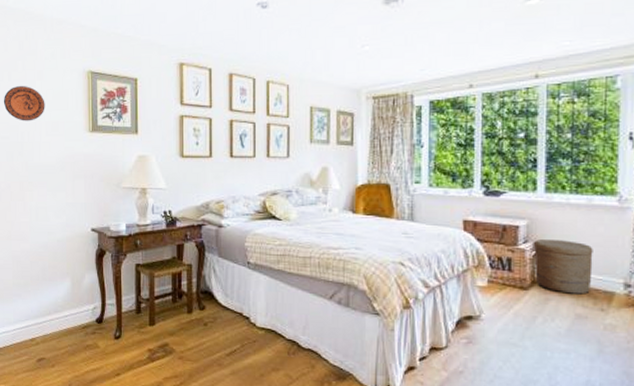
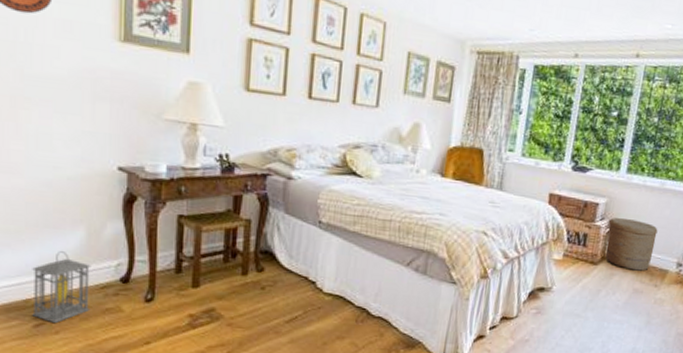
lantern: none [35,299,76,359] -> present [32,251,91,324]

